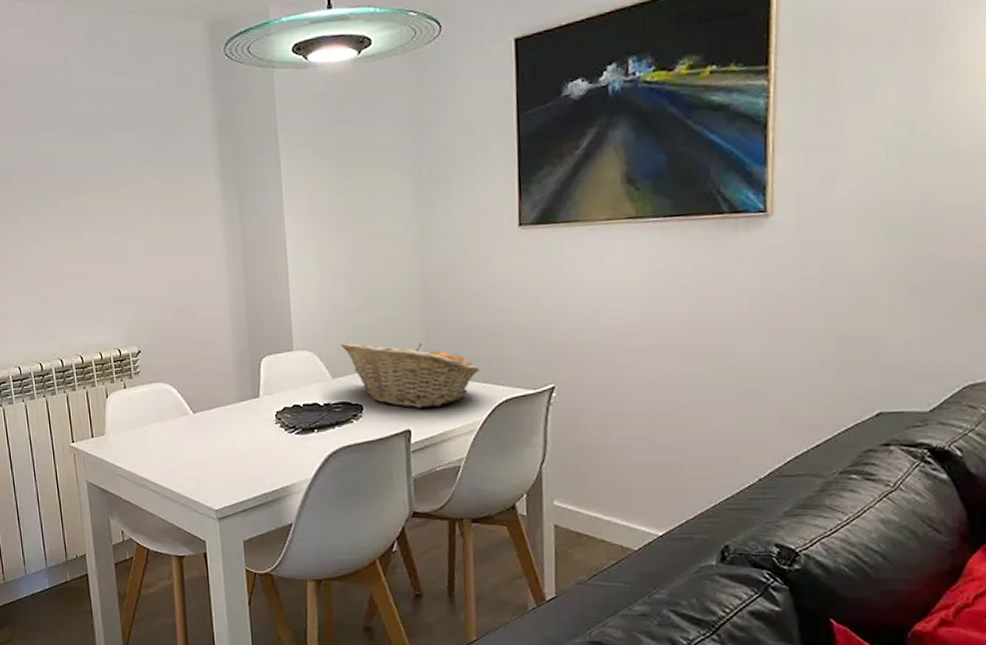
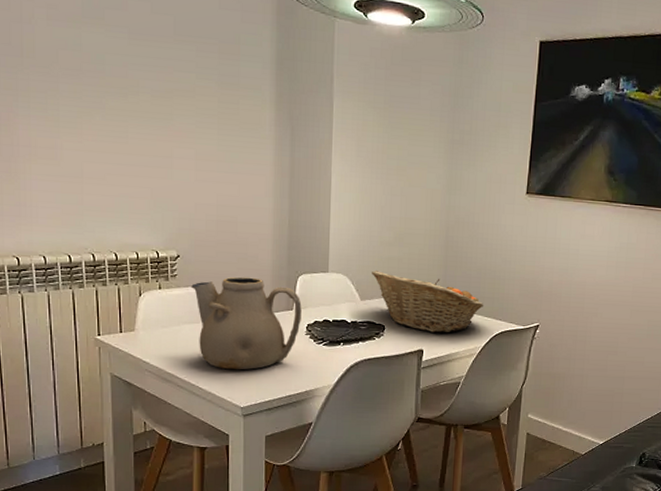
teapot: none [154,365,269,469] -> present [191,277,302,370]

